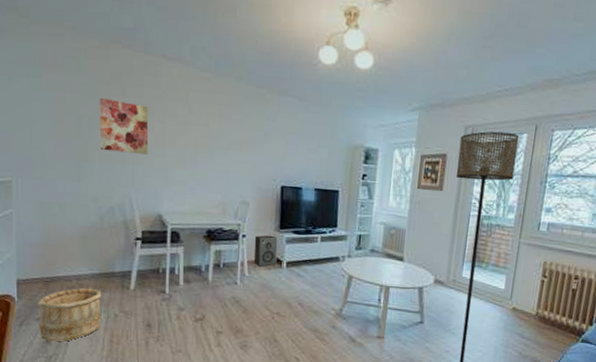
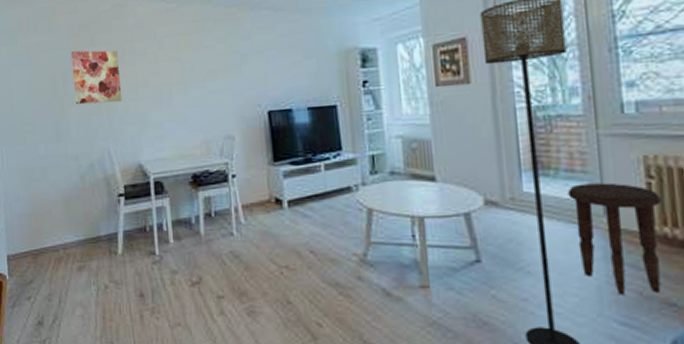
wooden bucket: present [36,287,102,342] -> none [27,257,91,323]
speaker: present [253,235,278,267] -> none [246,171,276,210]
side table: none [488,275,548,354] -> present [568,182,662,295]

